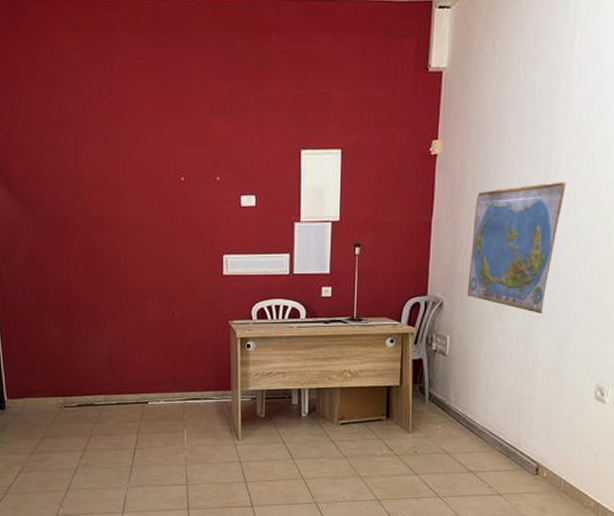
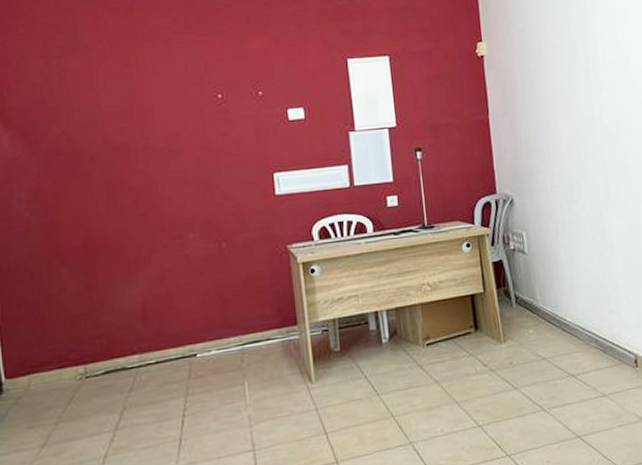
world map: present [467,182,566,313] -> none [528,73,610,200]

